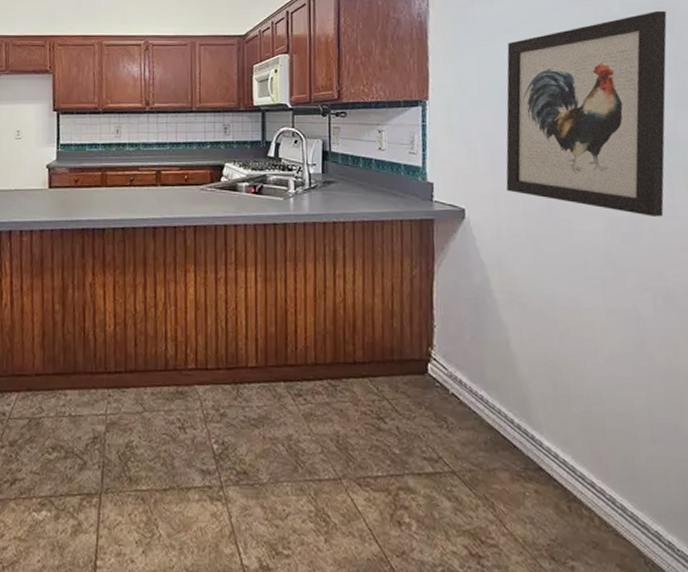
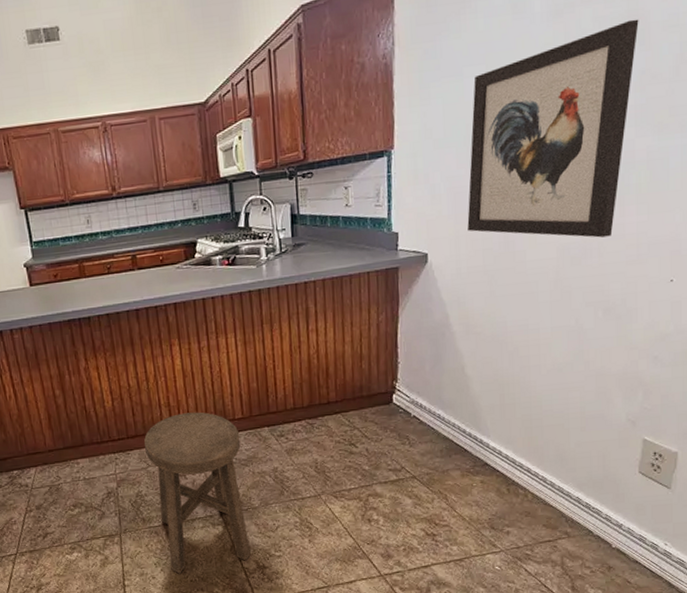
stool: none [143,351,253,561] -> present [144,412,251,574]

